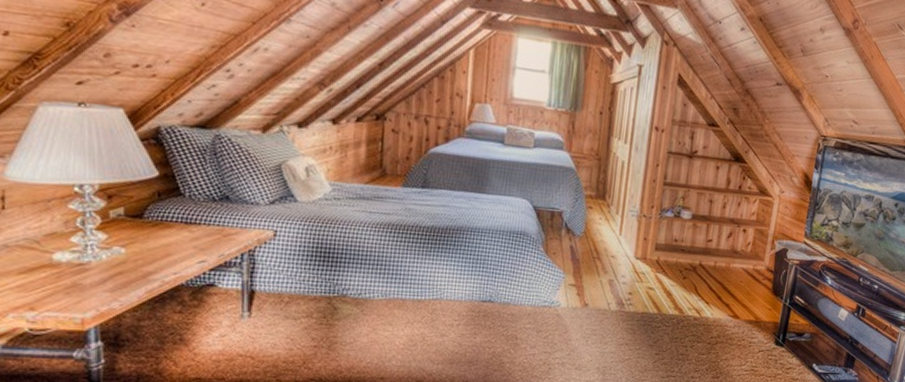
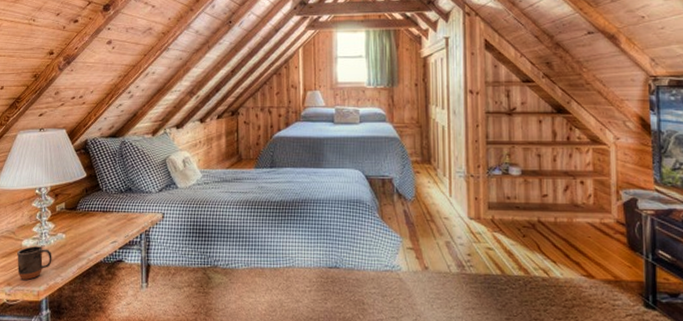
mug: none [43,260,104,305] -> present [16,245,52,281]

